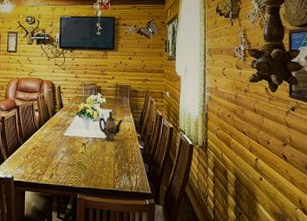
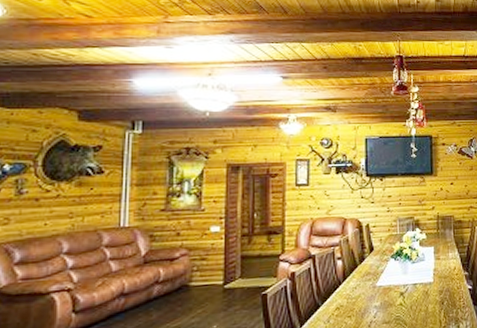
teapot: present [98,111,124,141] -> none [418,248,448,286]

